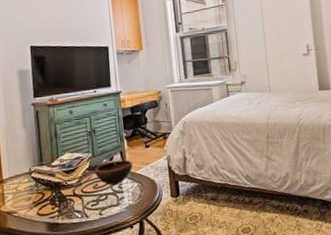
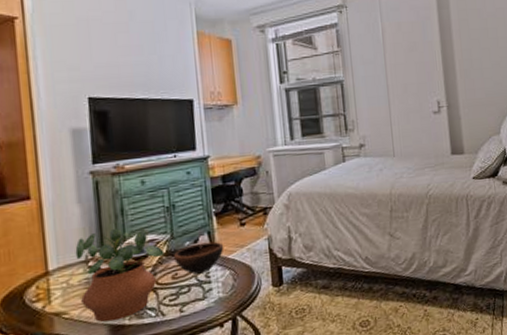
potted plant: none [22,146,88,221] -> present [75,226,165,323]

